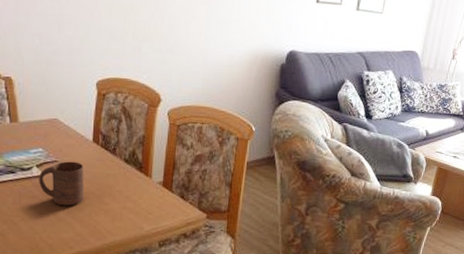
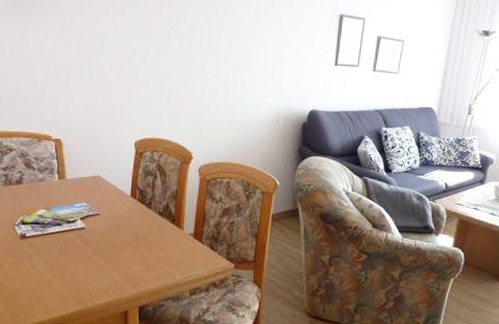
cup: present [39,161,85,206] -> none [82,214,123,256]

